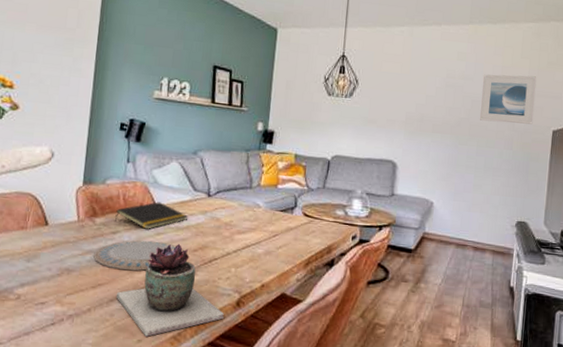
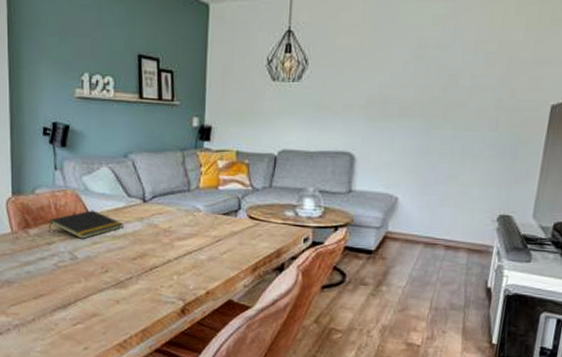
plate: present [92,240,185,271] -> none [30,250,124,281]
succulent plant: present [116,244,224,337] -> none [58,253,169,344]
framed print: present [480,74,537,124] -> none [458,38,535,100]

